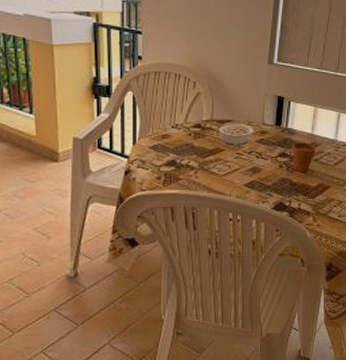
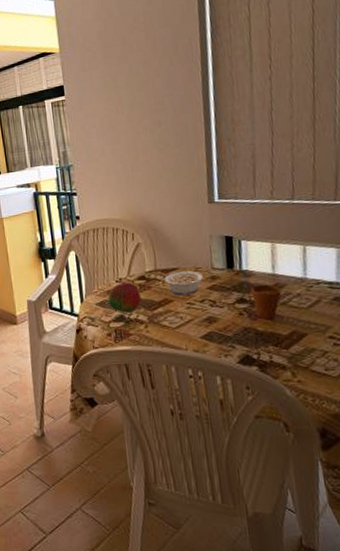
fruit: none [163,129,194,158] -> present [108,282,141,313]

